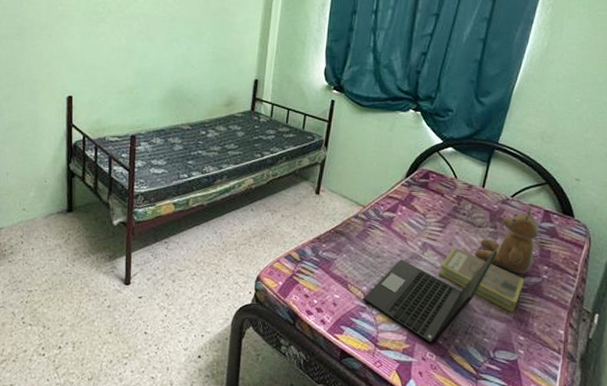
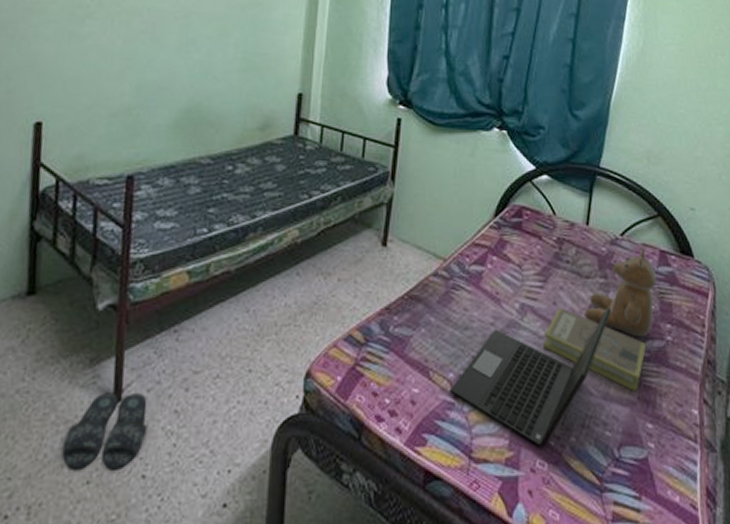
slippers: none [93,278,148,327] -> present [62,392,148,471]

